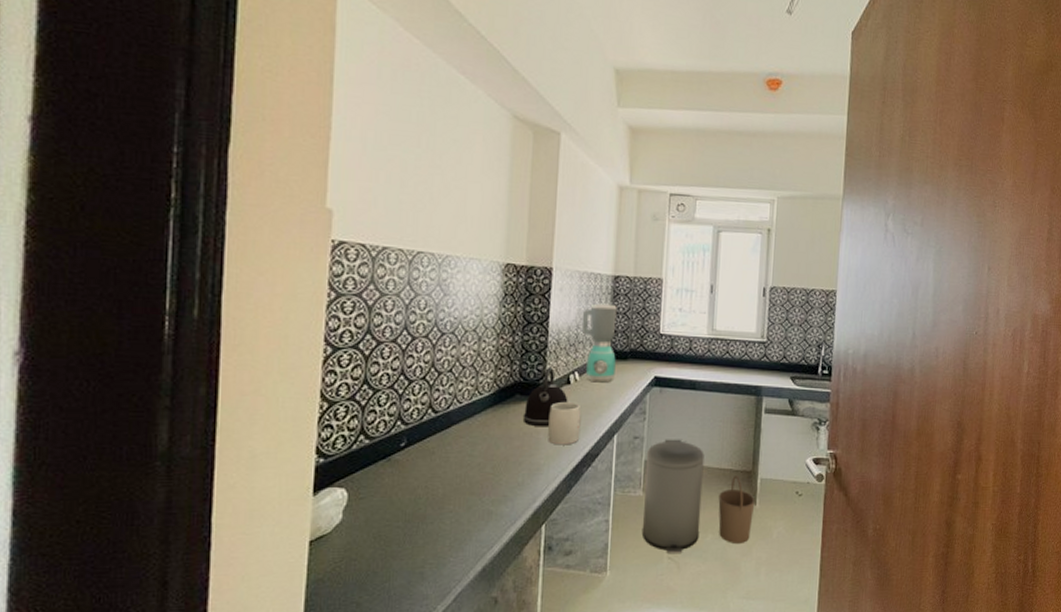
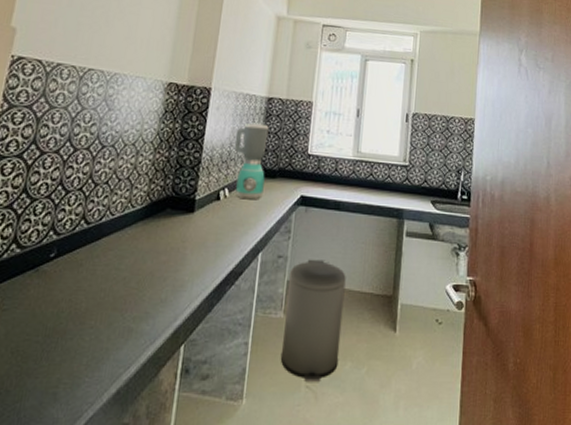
kettle: present [522,366,568,427] -> none [171,182,217,243]
mug: present [548,401,581,445] -> none [194,217,229,262]
bucket: present [718,476,755,543] -> none [358,300,395,373]

